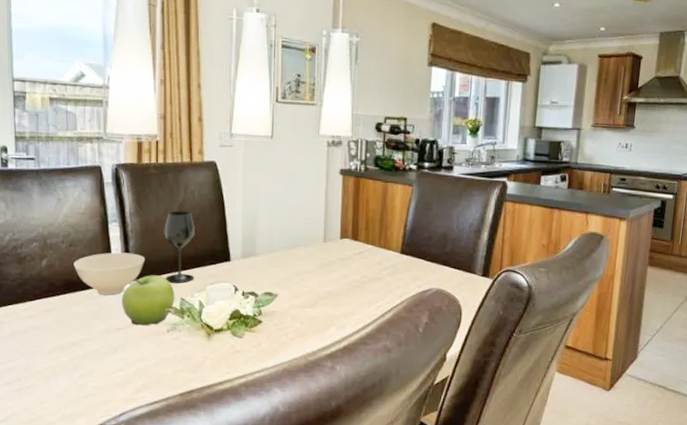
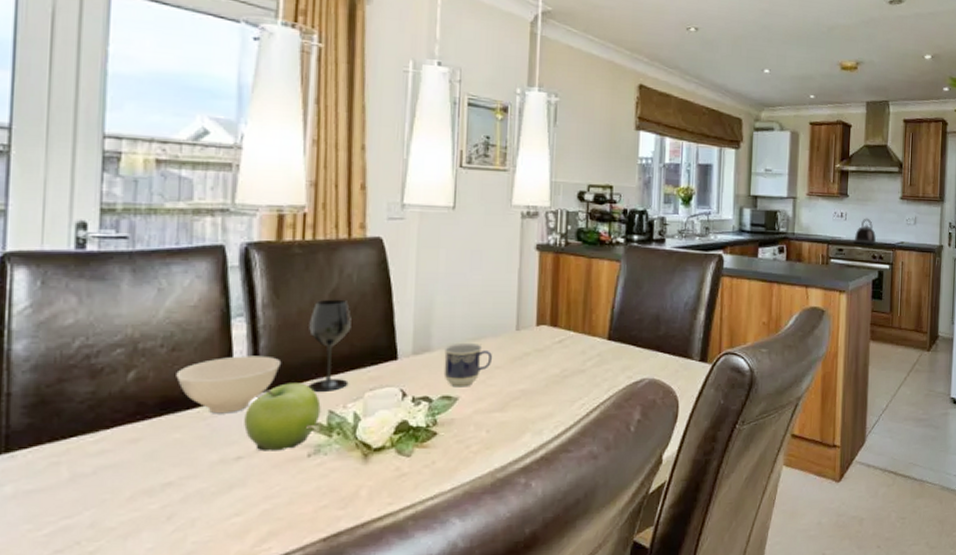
cup: none [266,250,304,287] -> present [443,342,492,388]
kettle: none [637,149,662,176] -> present [854,218,877,245]

